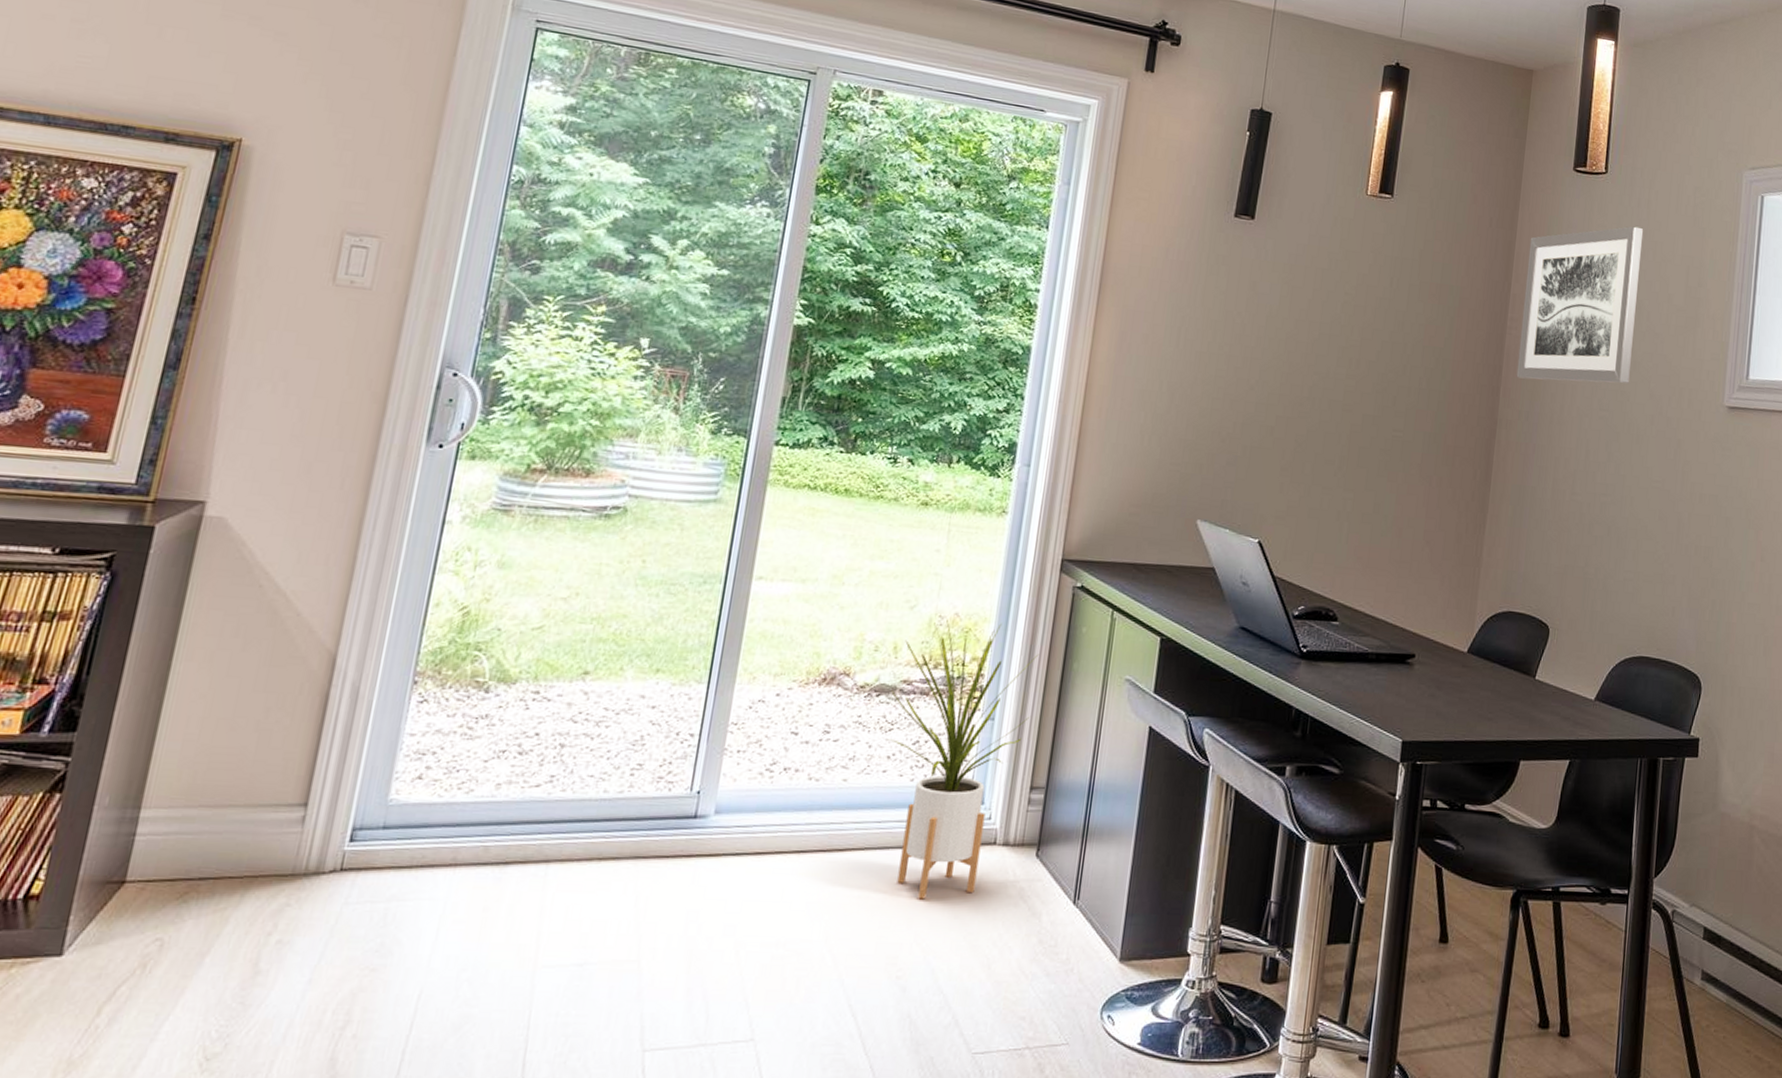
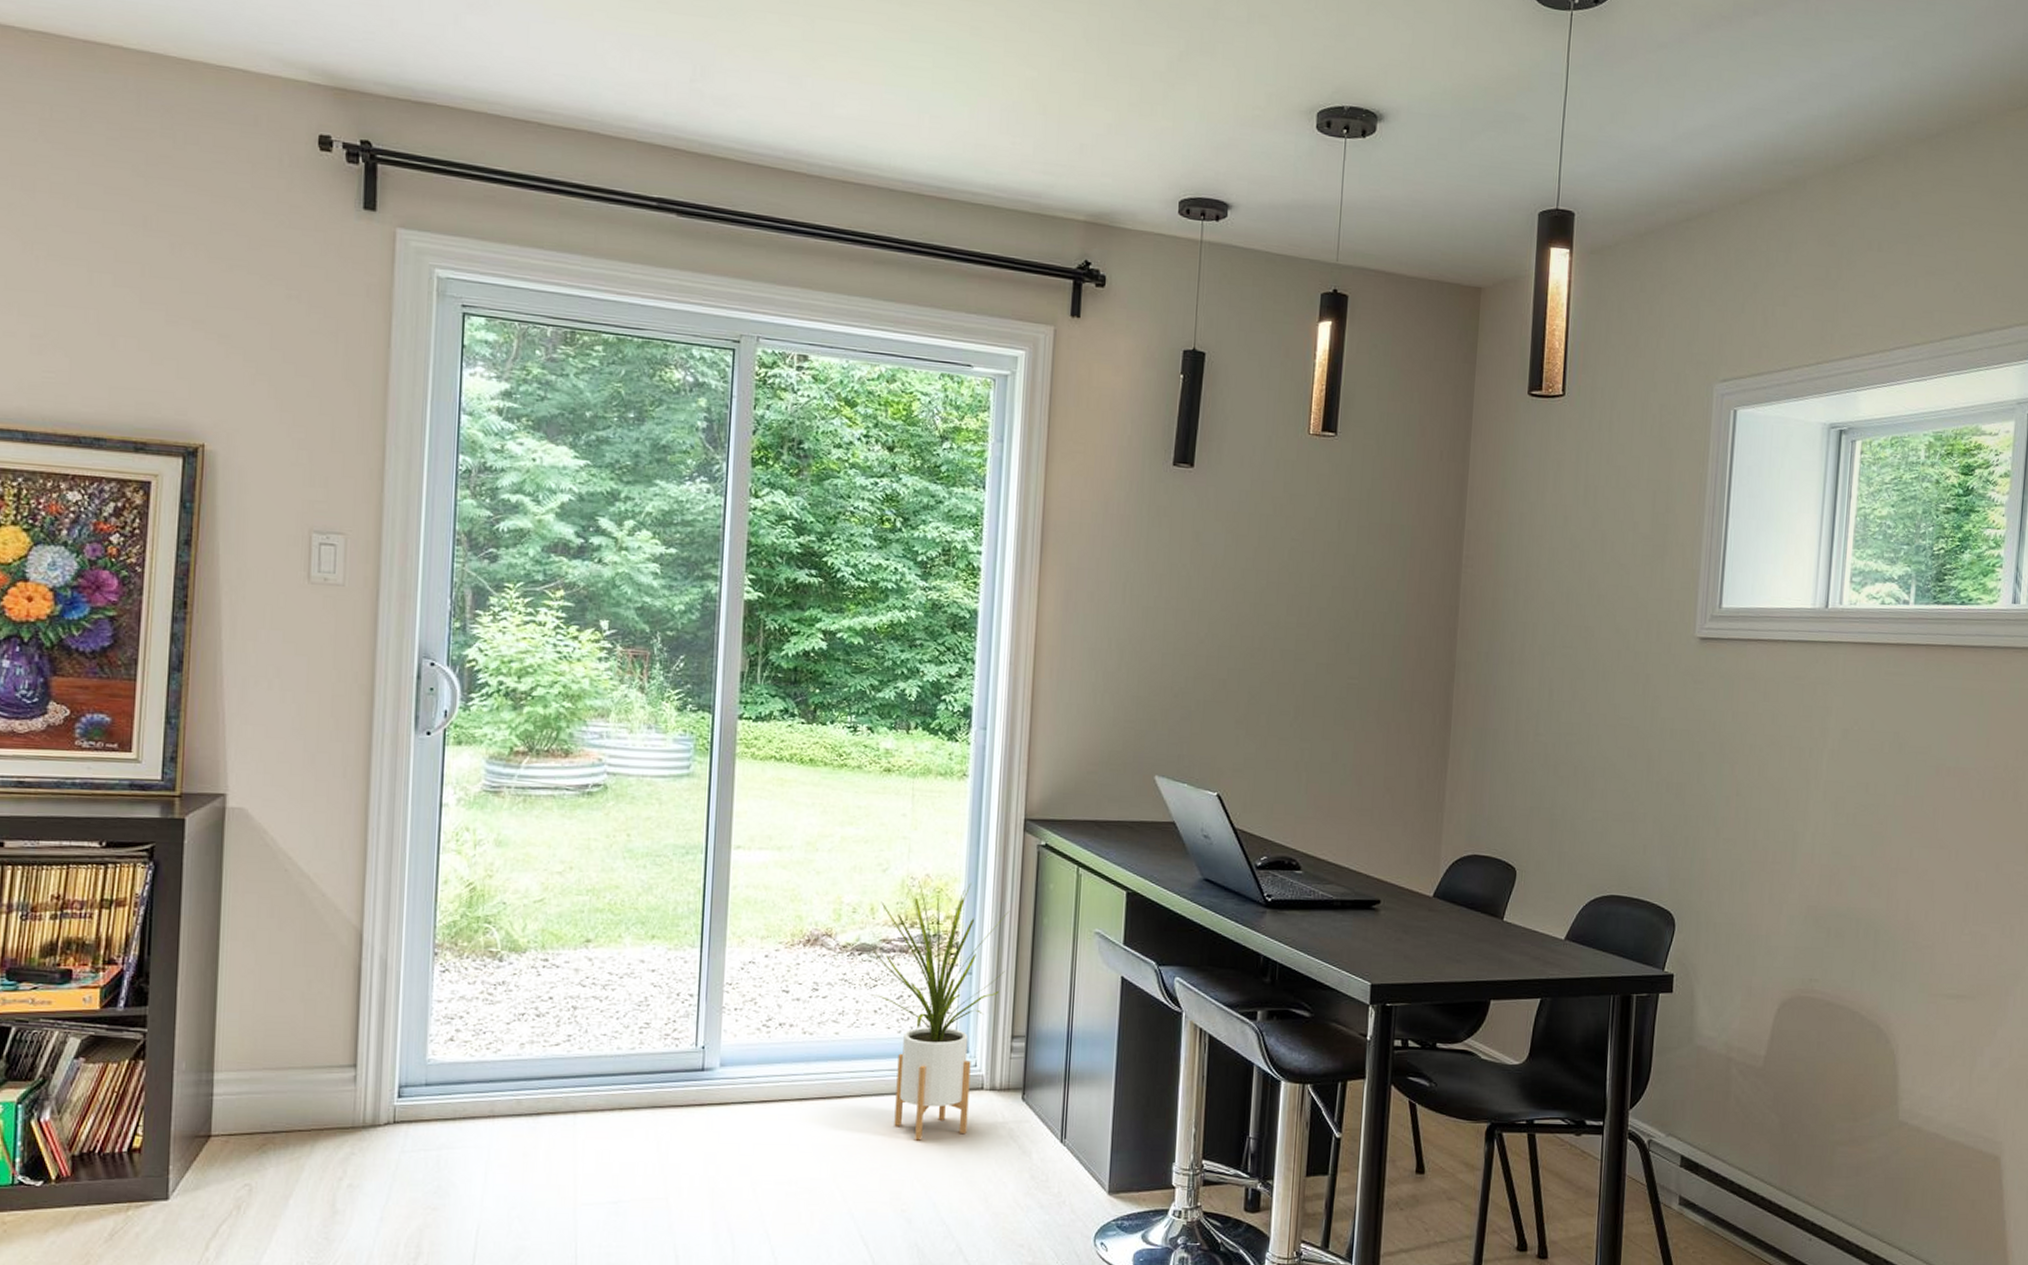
wall art: present [1516,226,1644,384] -> none [1474,451,1606,619]

